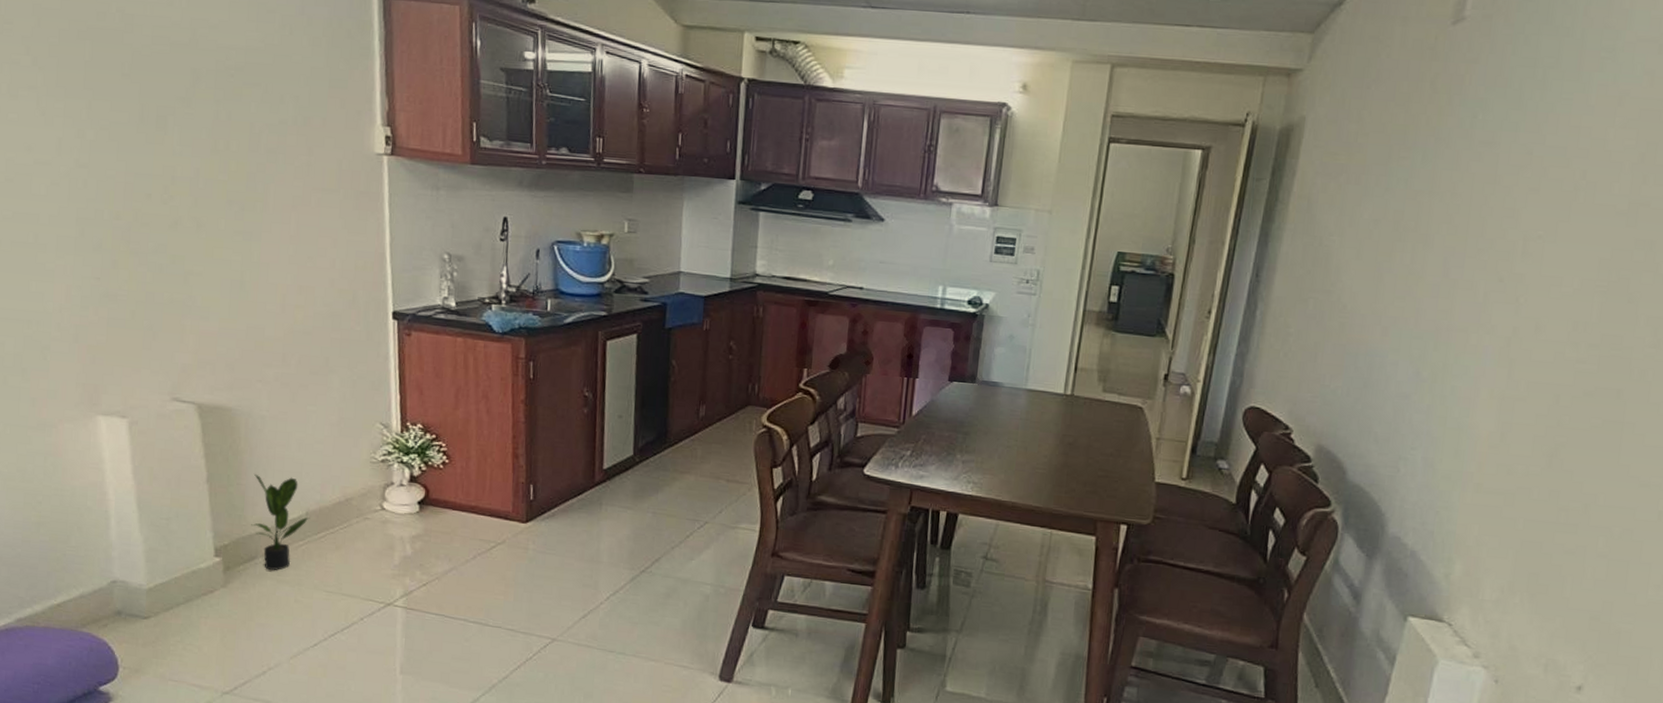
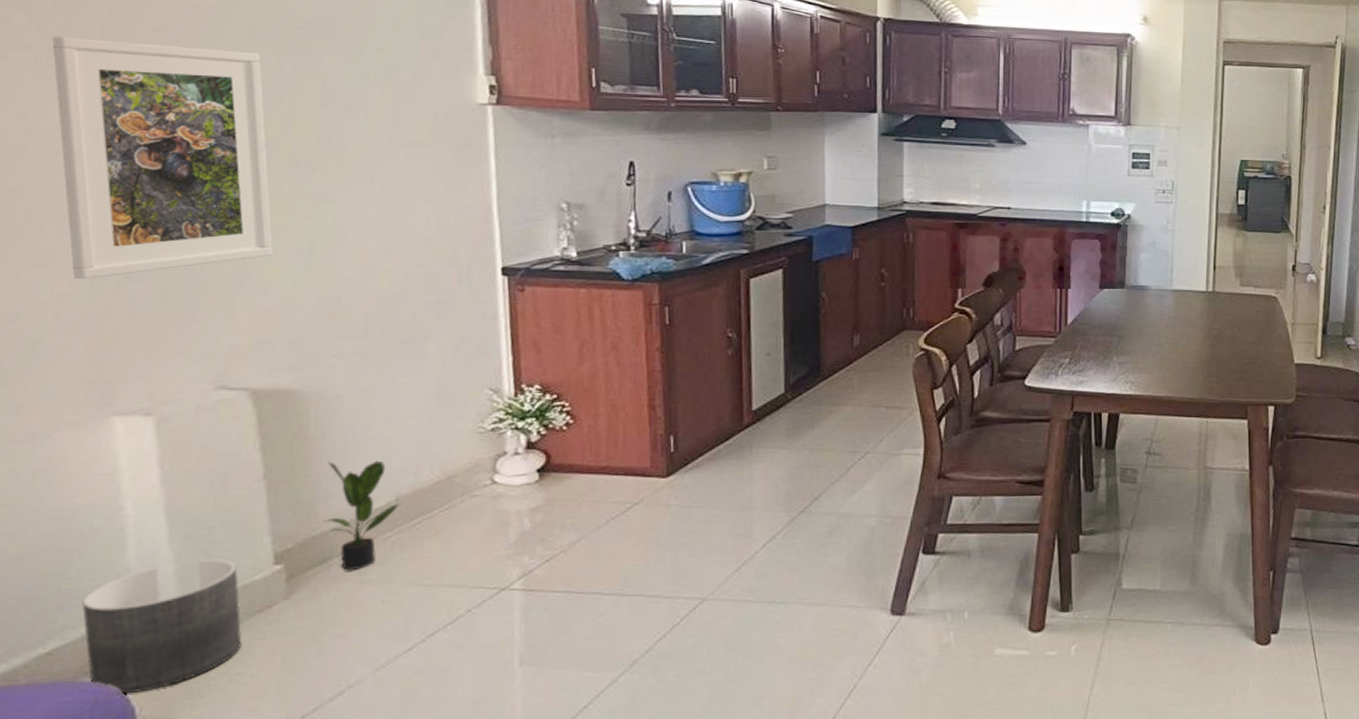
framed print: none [49,77,213,296] -> present [52,36,273,280]
planter: none [80,545,192,647] -> present [82,559,242,695]

